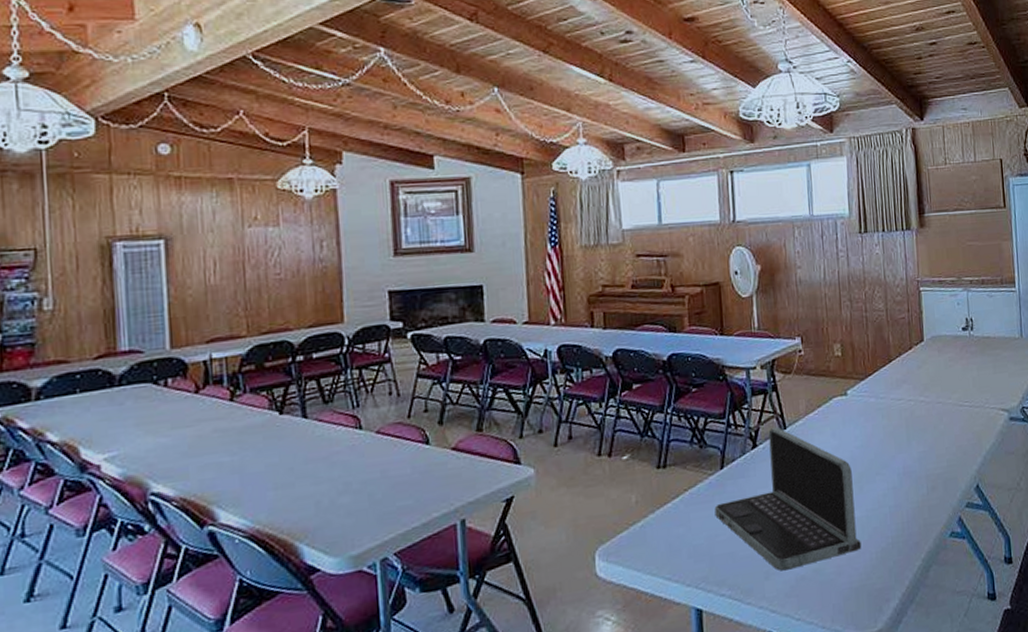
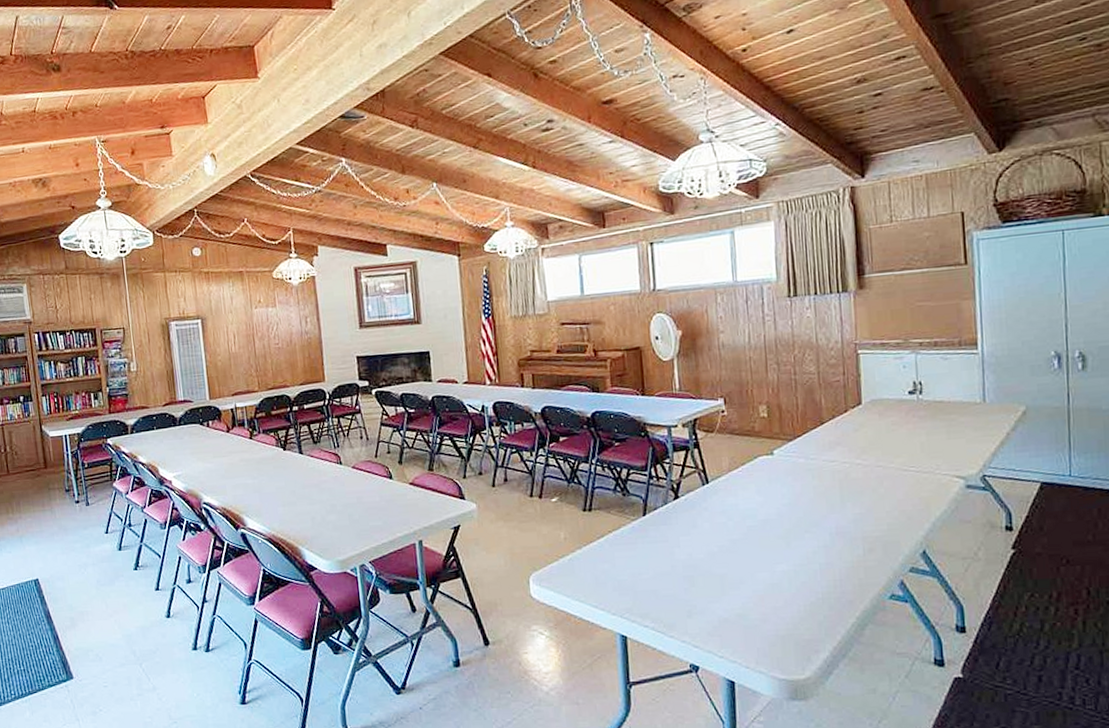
laptop: present [714,427,862,571] -> none [637,482,789,612]

